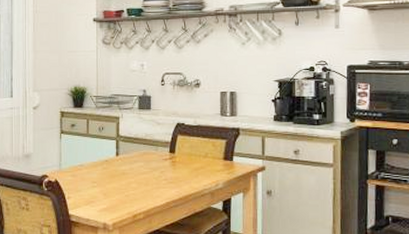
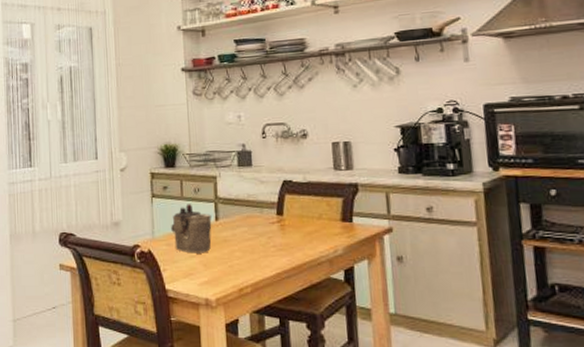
teapot: none [77,140,113,184] -> present [171,204,212,254]

